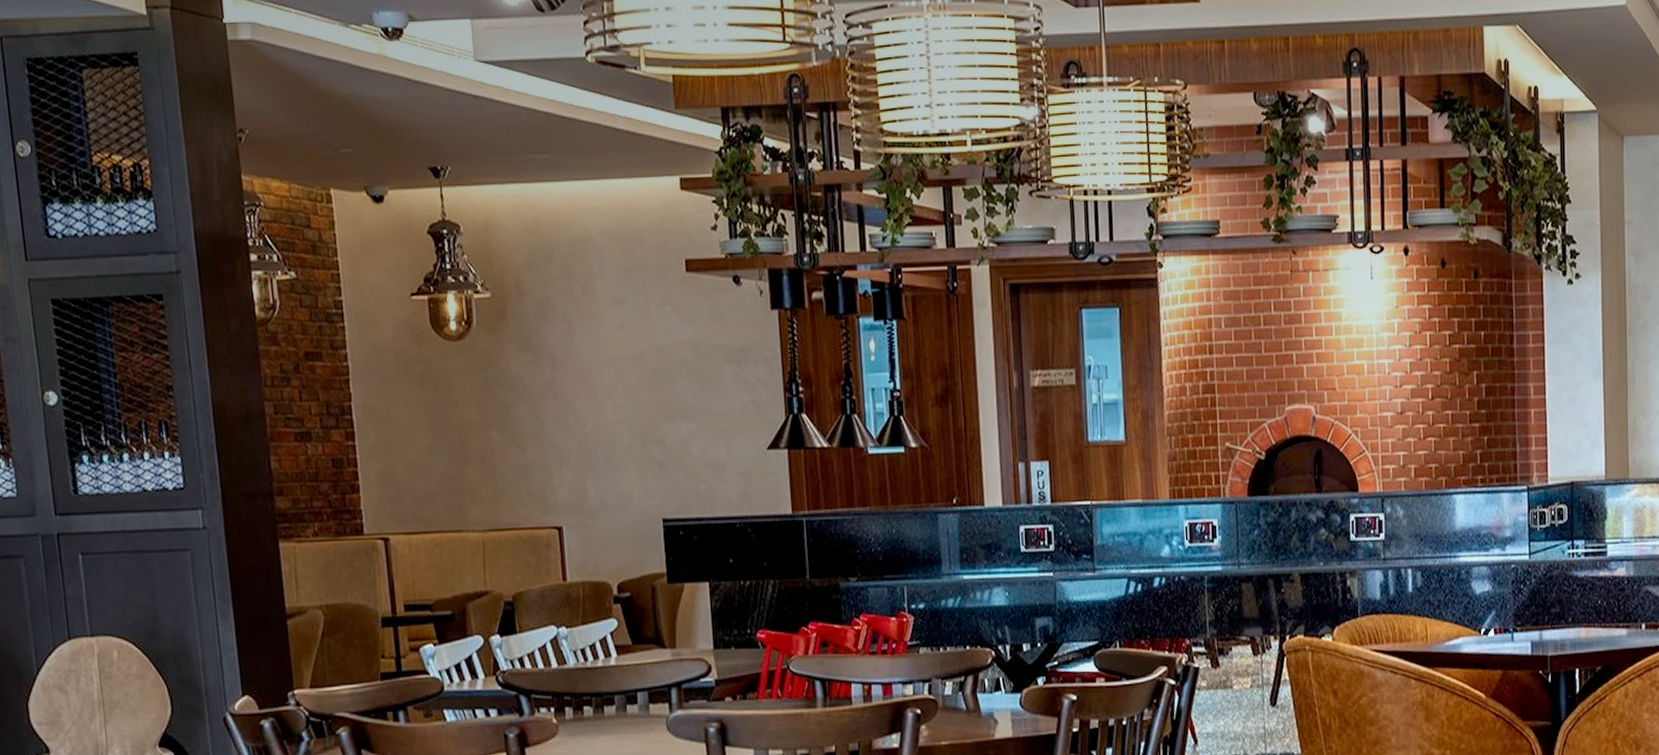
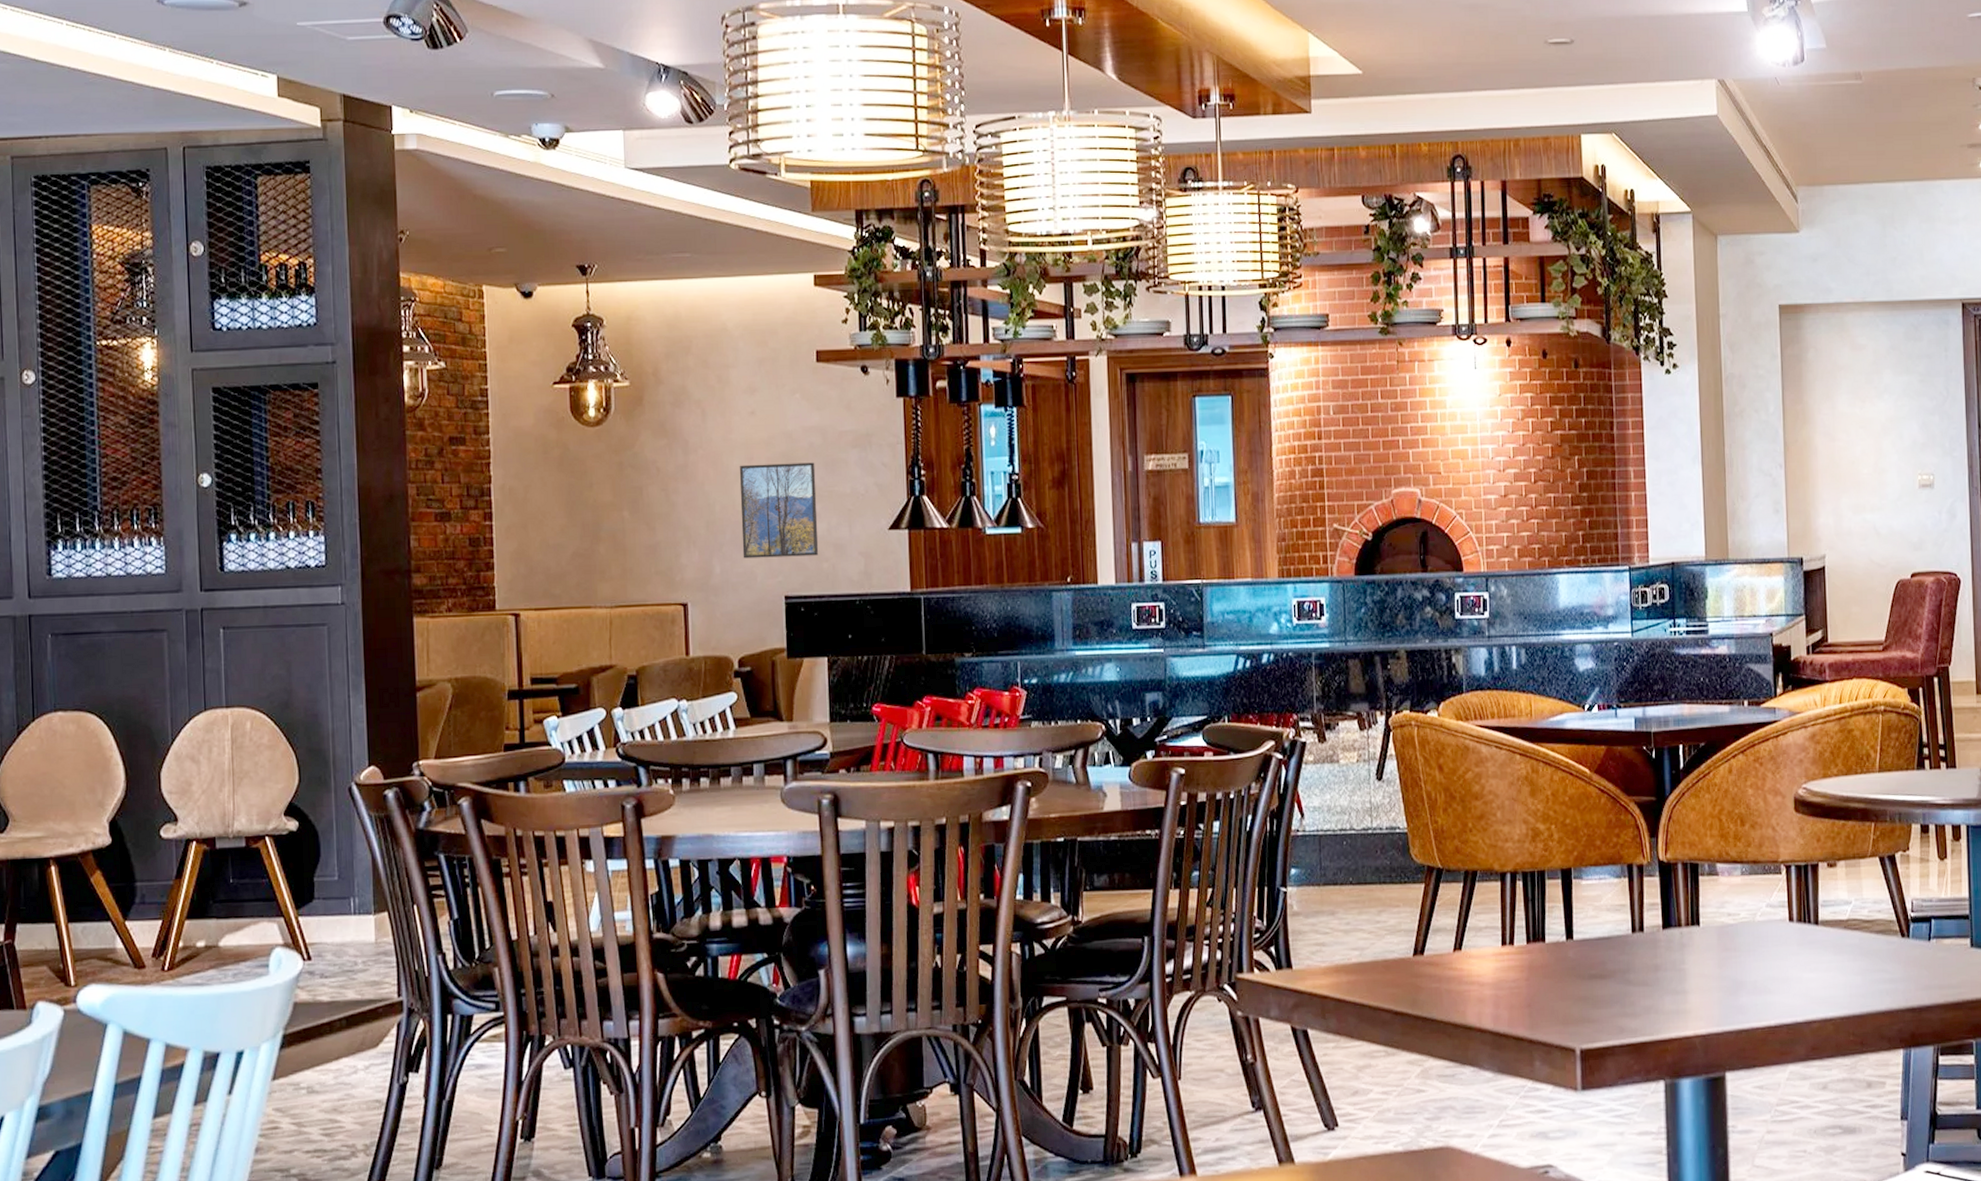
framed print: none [609,378,696,480] -> present [739,462,819,559]

